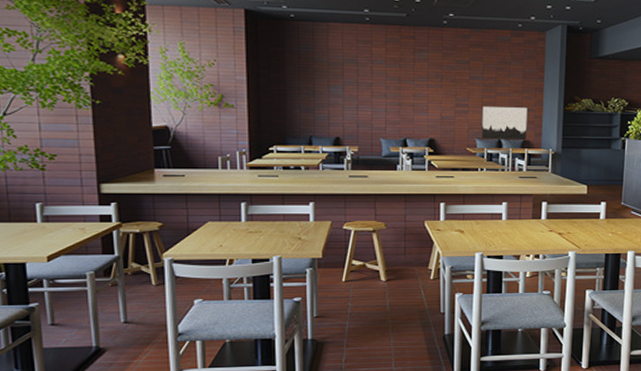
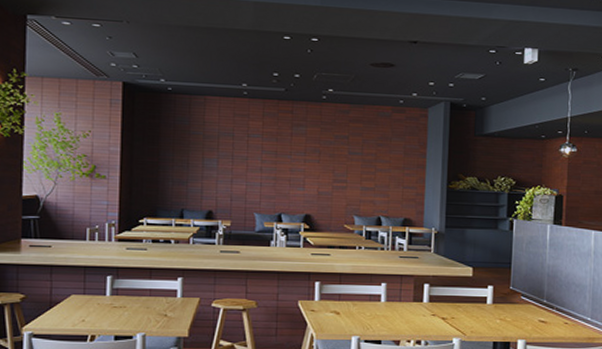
wall art: present [482,105,528,141] -> none [360,181,409,219]

